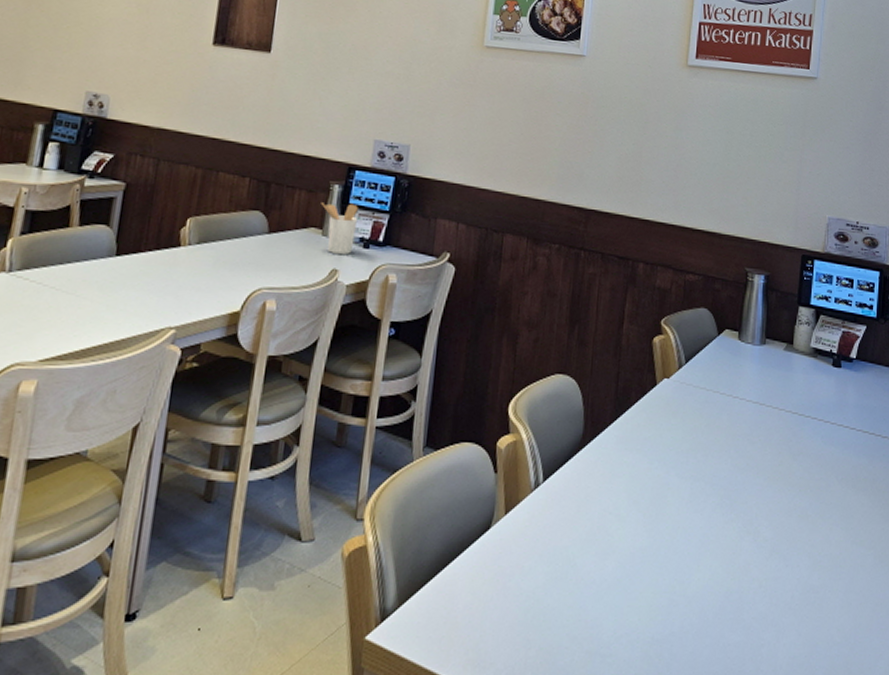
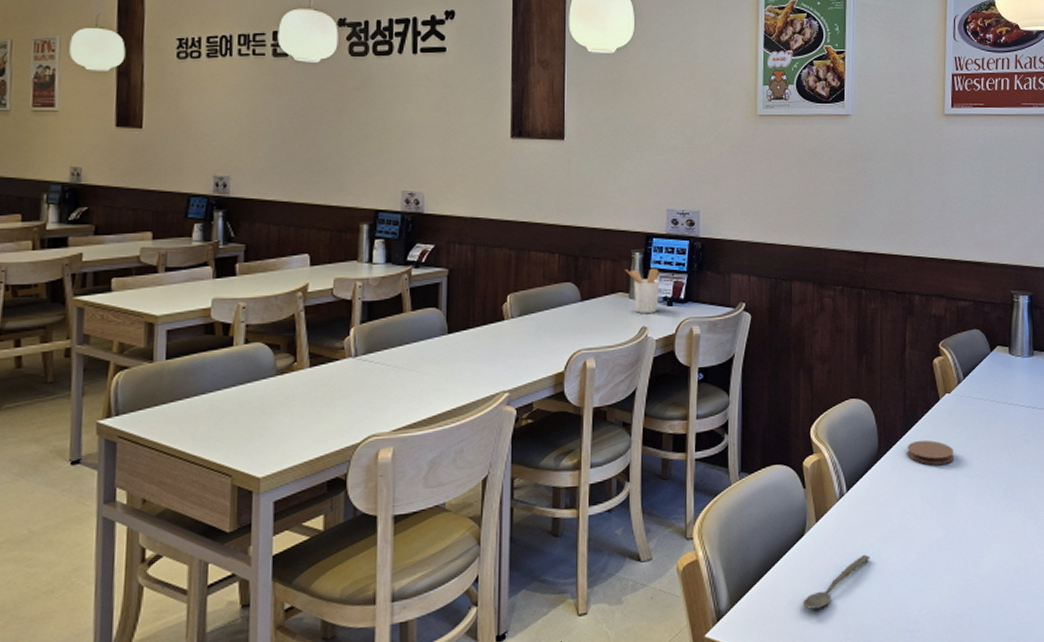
spoon: none [481,557,563,617] -> present [803,554,870,609]
coaster: none [615,429,669,460] -> present [907,440,954,465]

